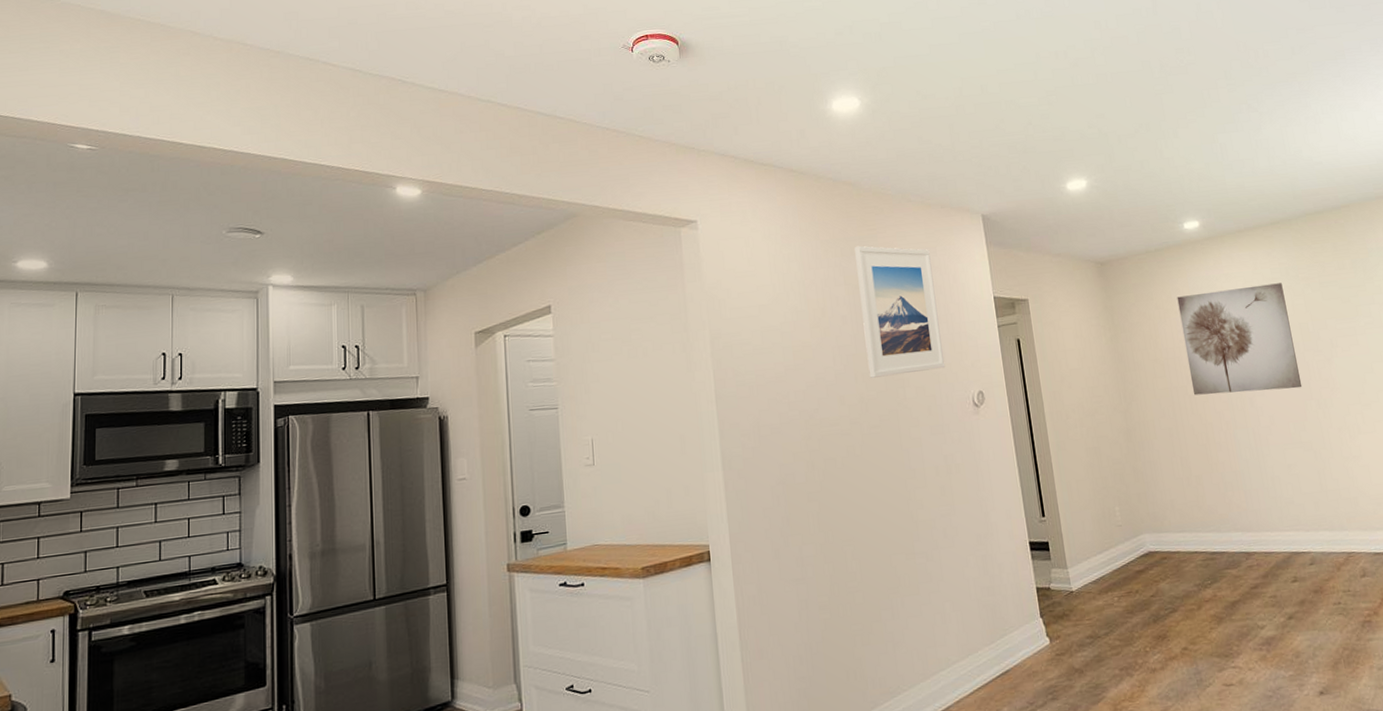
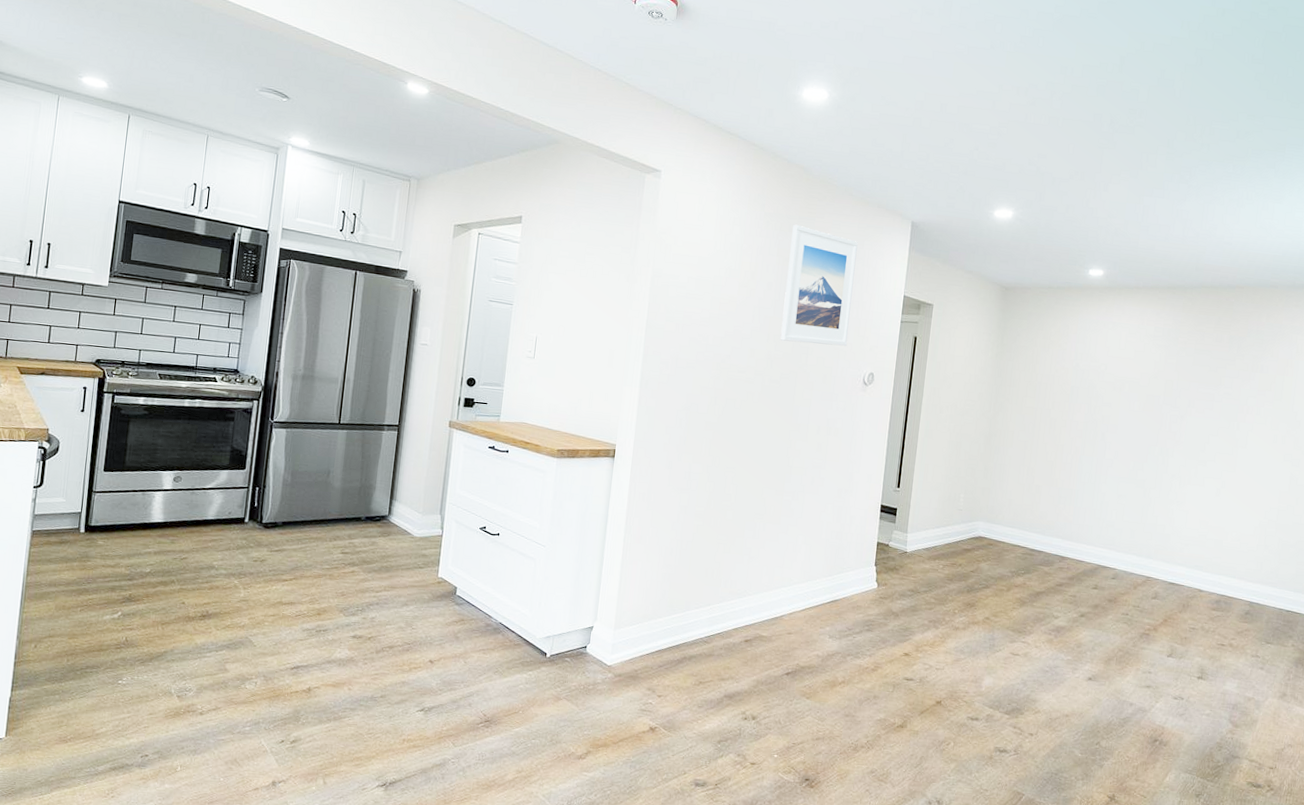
wall art: present [1177,283,1303,396] -> none [1054,332,1161,434]

